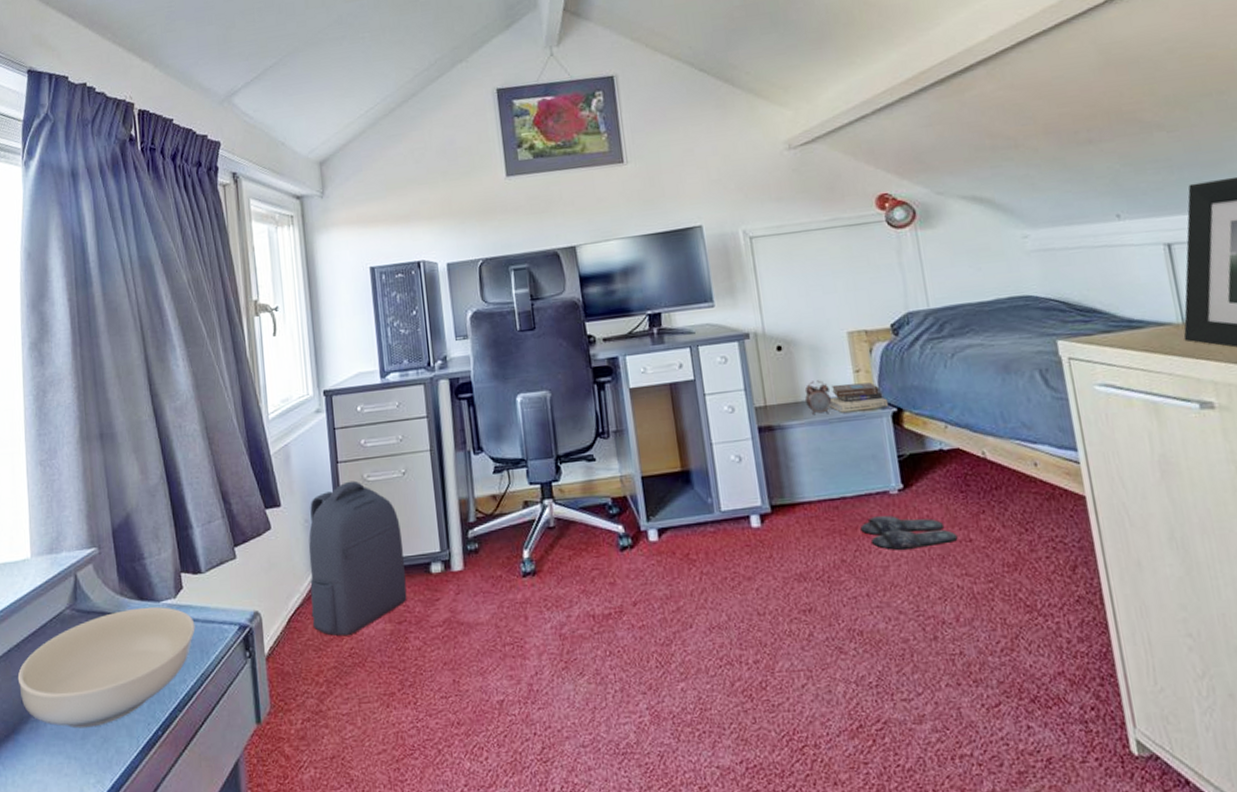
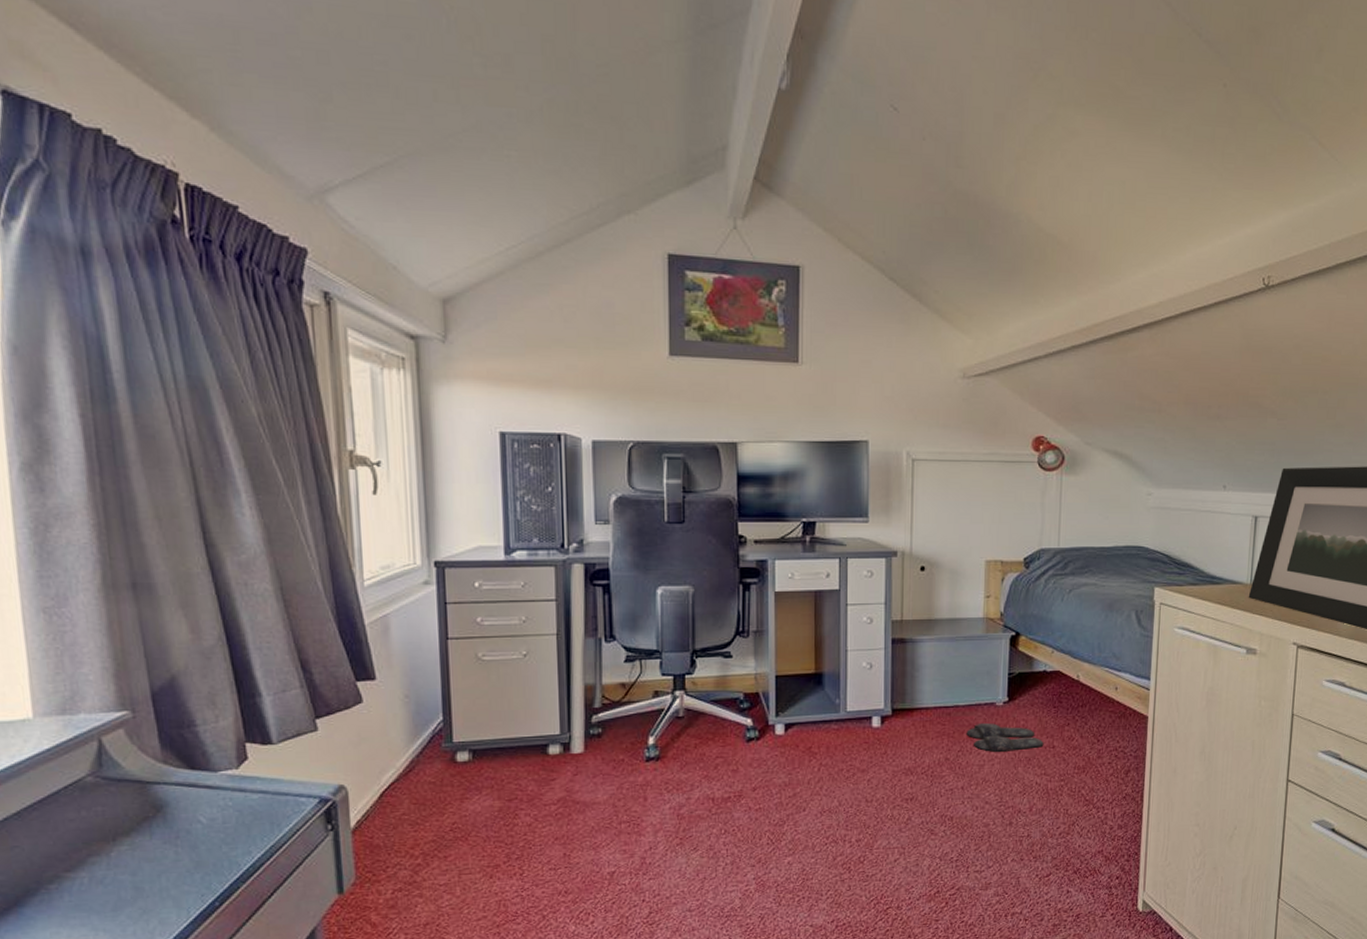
bowl: present [17,606,195,729] -> none [19,776,264,900]
backpack: present [308,480,407,636] -> none [408,659,520,812]
alarm clock: present [804,380,832,416] -> none [938,601,962,633]
books: present [829,382,889,413] -> none [959,607,1010,632]

